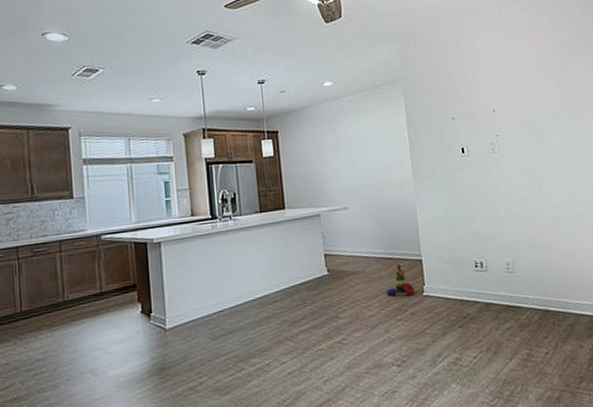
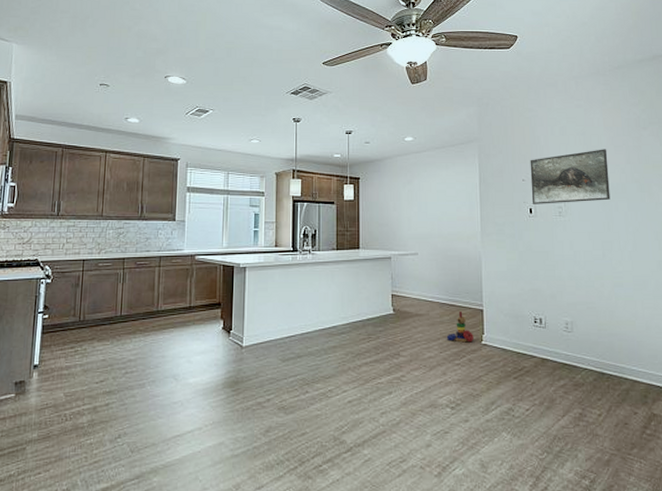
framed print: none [458,78,543,143] -> present [530,149,611,204]

